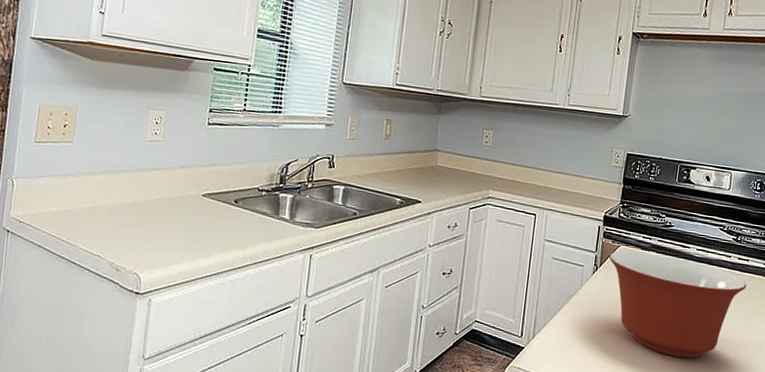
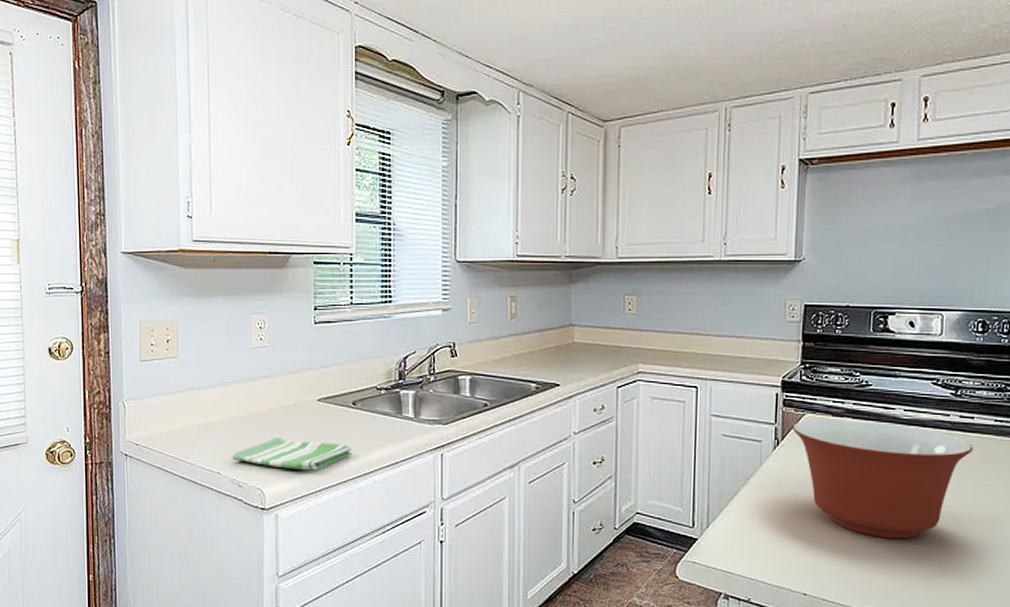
dish towel: none [113,225,229,261] -> present [232,436,353,471]

